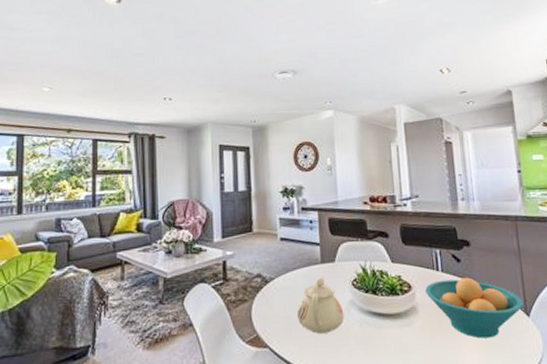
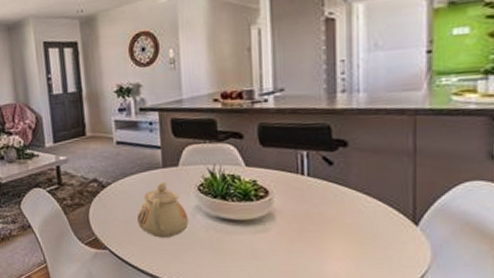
fruit bowl: present [425,277,524,339] -> none [286,182,413,248]

